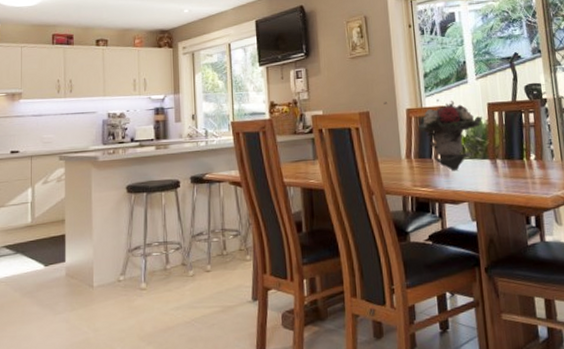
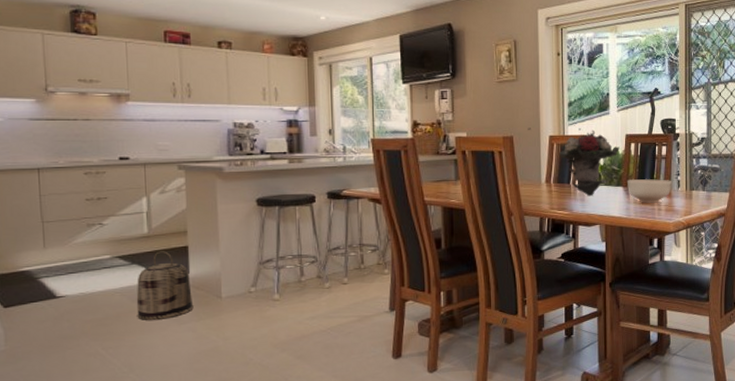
basket: none [18,240,68,310] -> present [136,251,194,320]
bowl: none [494,149,545,176] -> present [628,179,672,203]

